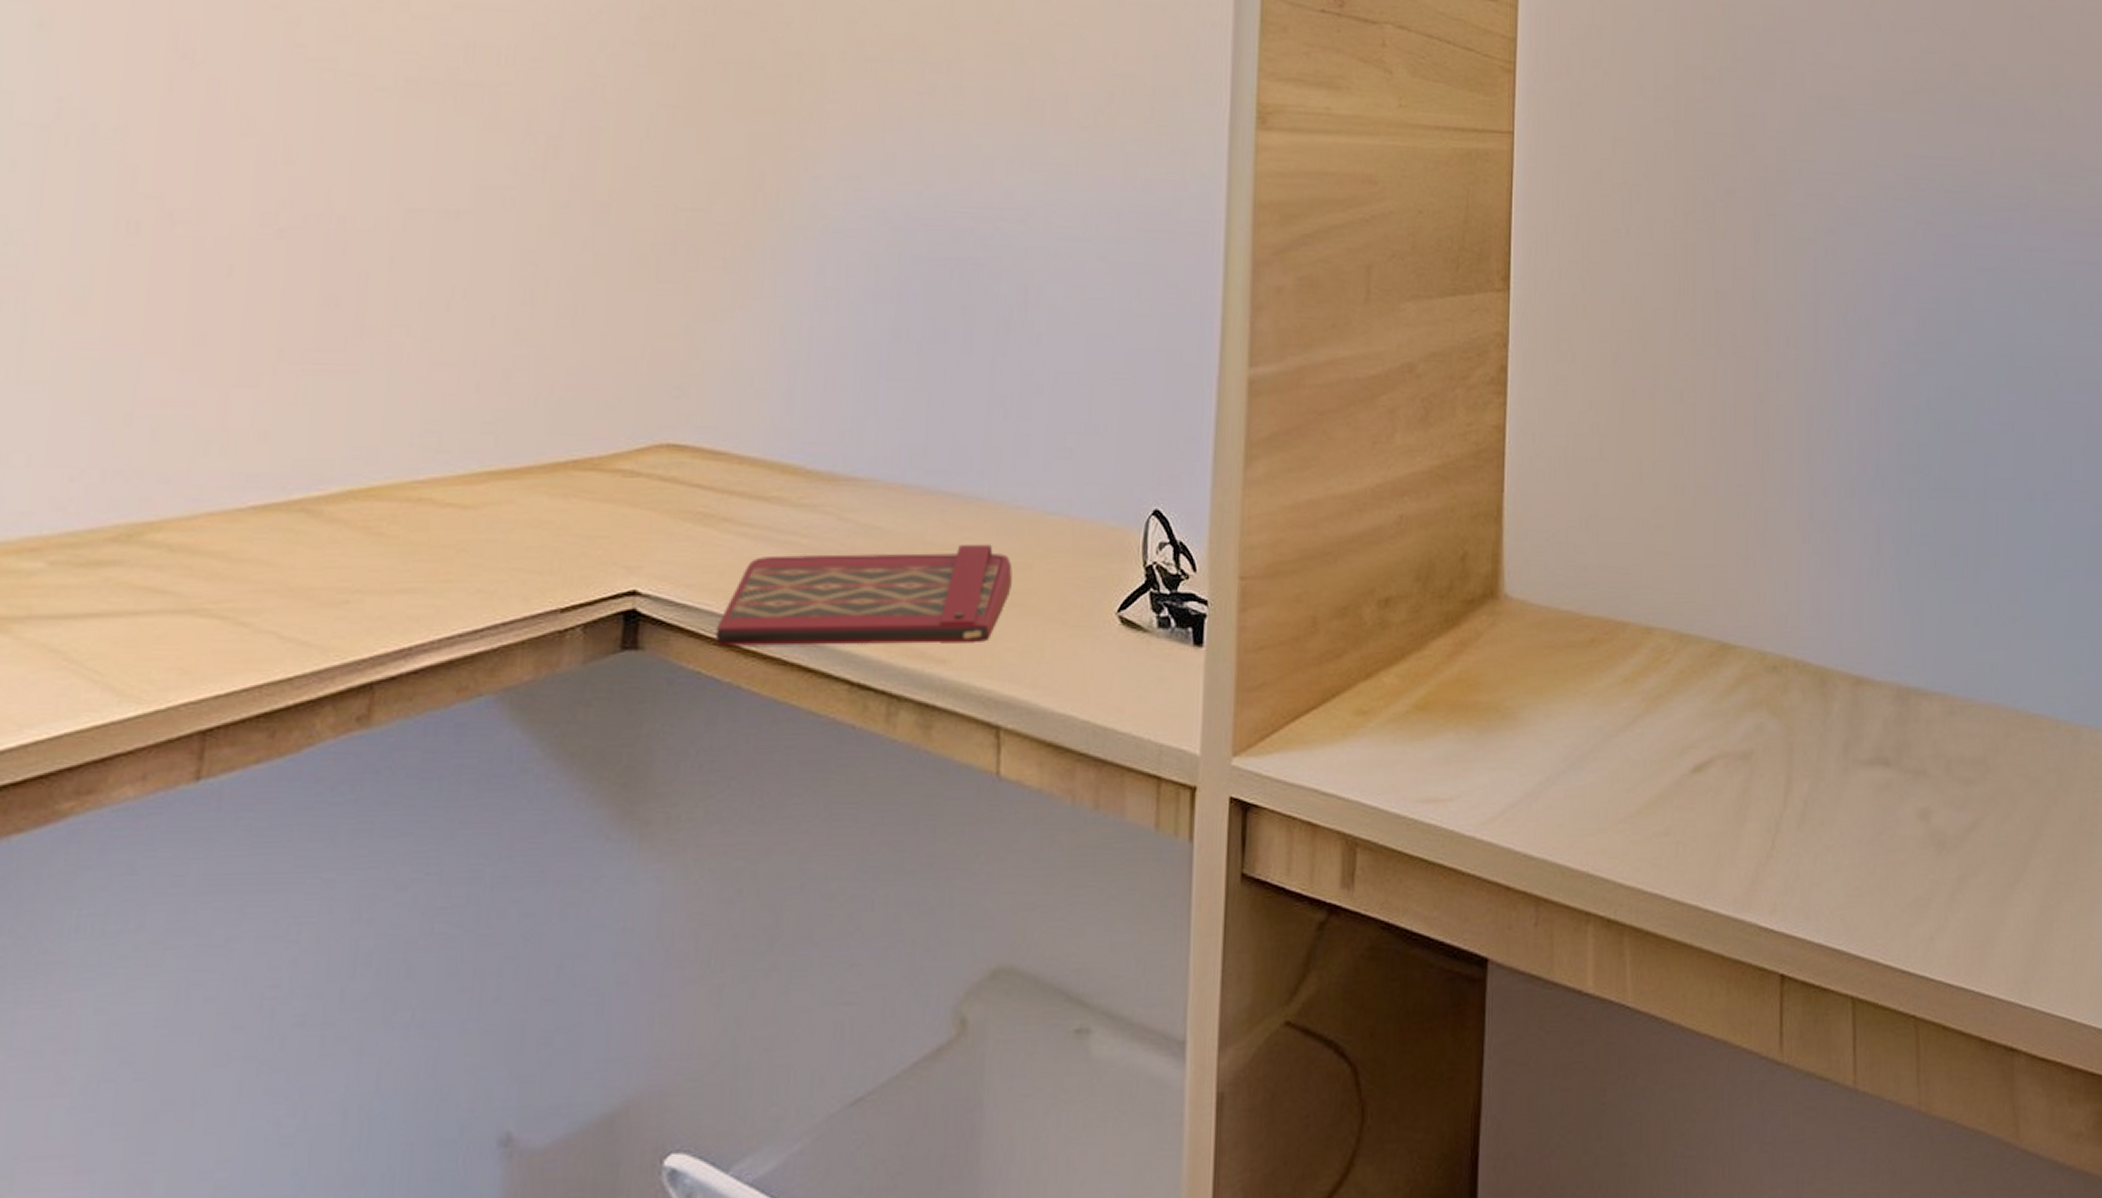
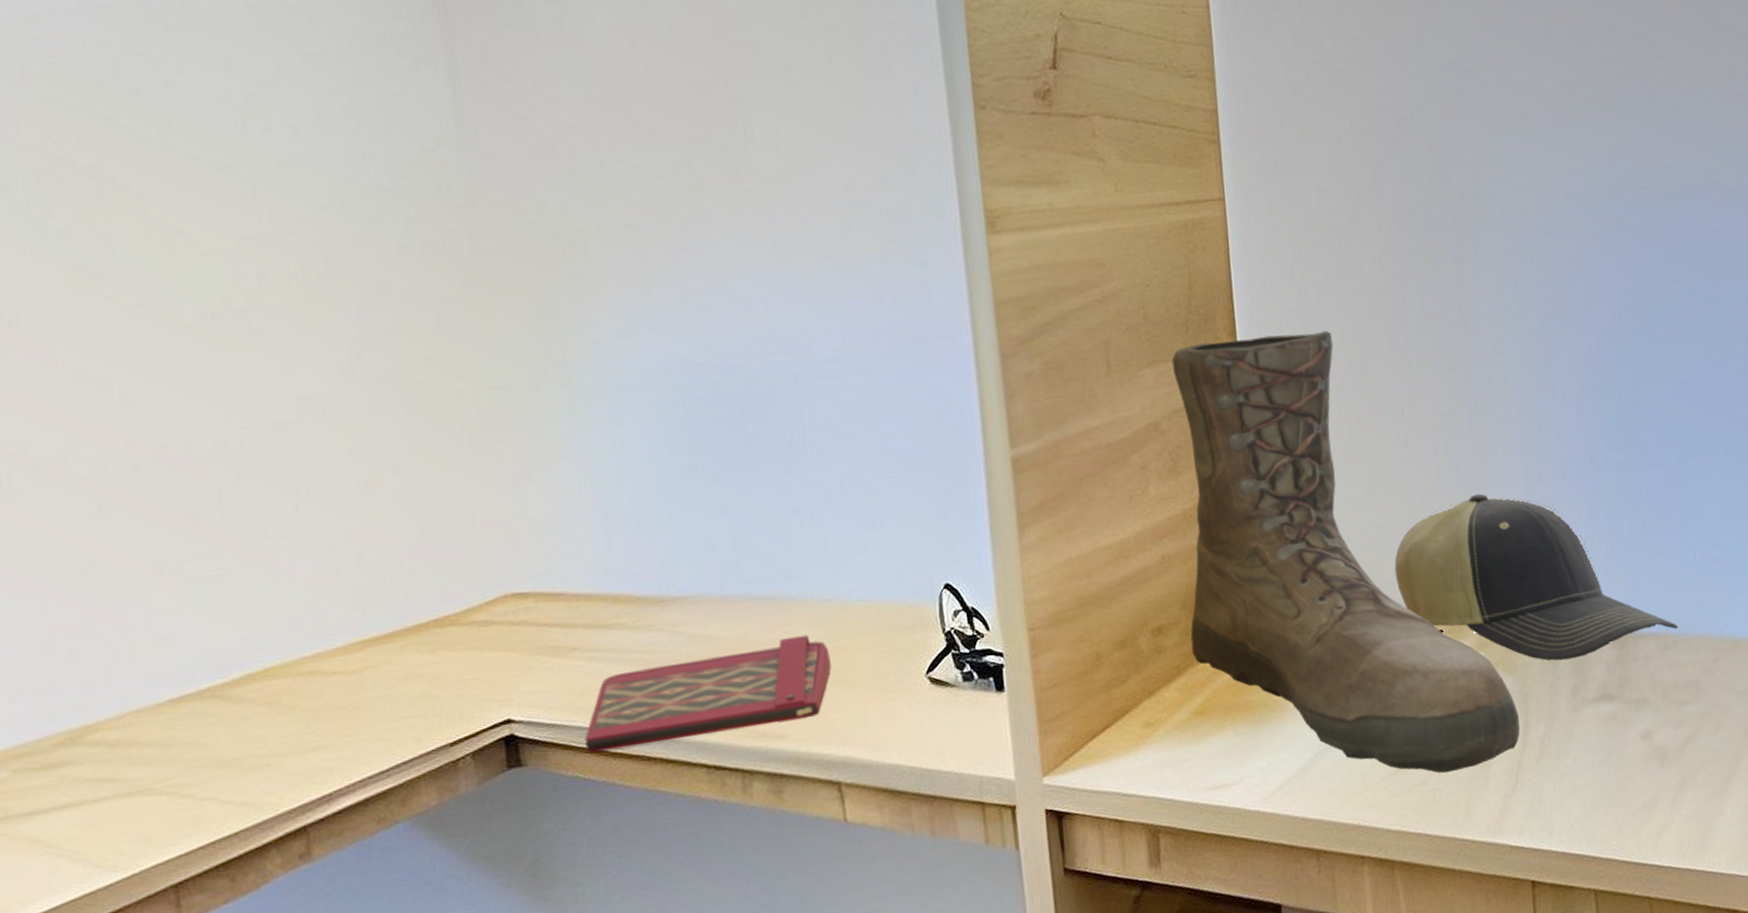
boot: none [1420,284,1781,825] -> present [1171,330,1520,774]
baseball cap: none [1656,500,1968,709] -> present [1394,493,1679,661]

